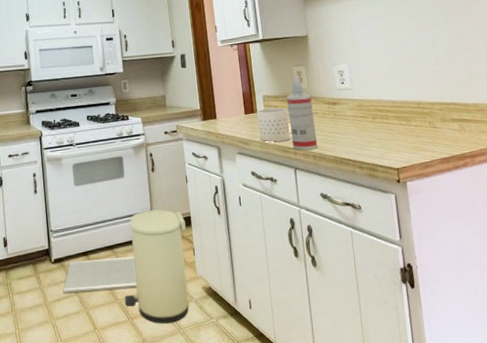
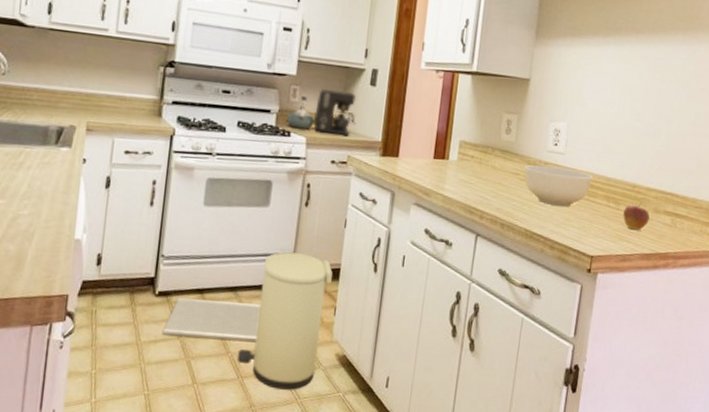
kettle: none [123,87,145,113] -> present [287,96,314,130]
coffee maker: none [143,75,175,112] -> present [313,88,356,137]
mug: present [256,107,292,142] -> none [444,156,487,200]
spray bottle: present [286,76,317,150] -> none [480,125,516,216]
bowl: none [321,100,381,133] -> present [524,164,593,207]
fruit: none [415,115,440,140] -> present [623,202,650,230]

